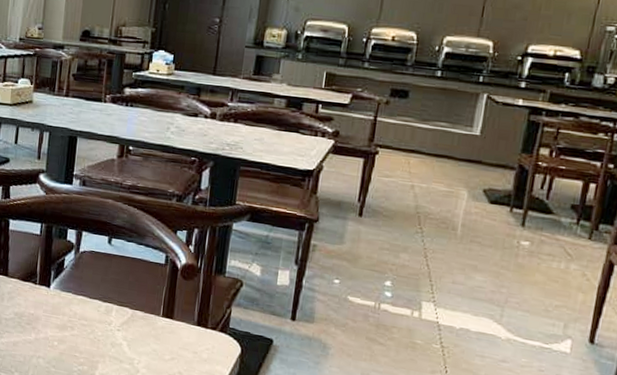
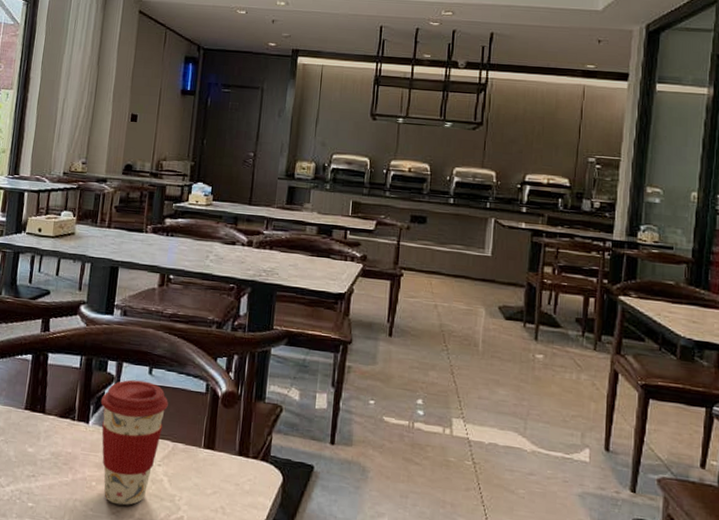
coffee cup: none [61,248,128,365] -> present [100,380,168,506]

